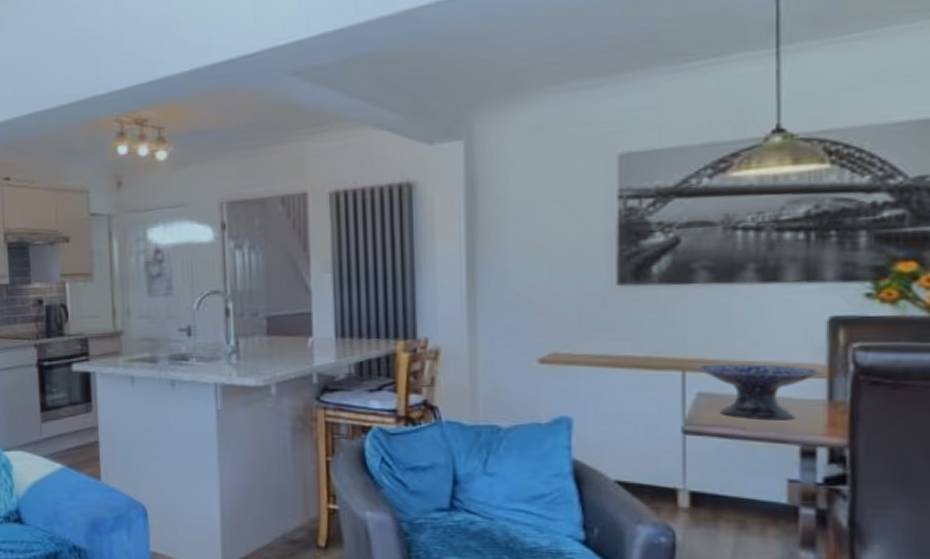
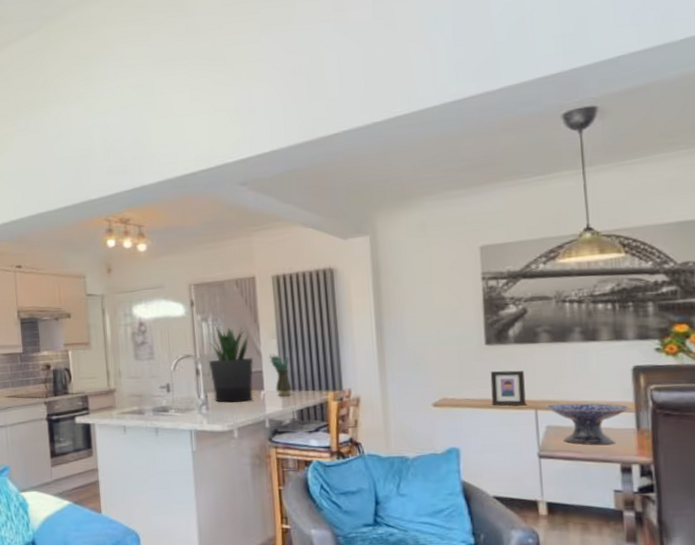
planter: none [242,252,301,352] -> present [208,324,254,404]
vase: none [320,290,350,347] -> present [269,353,293,398]
picture frame: none [621,319,670,366] -> present [490,370,526,406]

